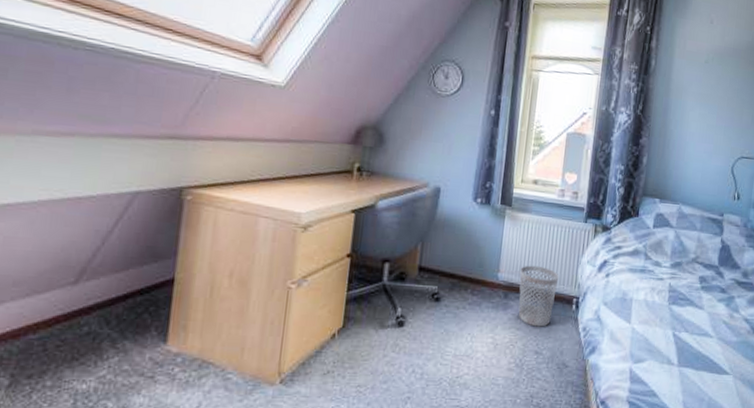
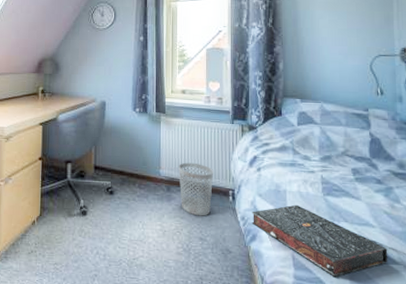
book: none [593,314,721,390] -> present [251,204,388,278]

